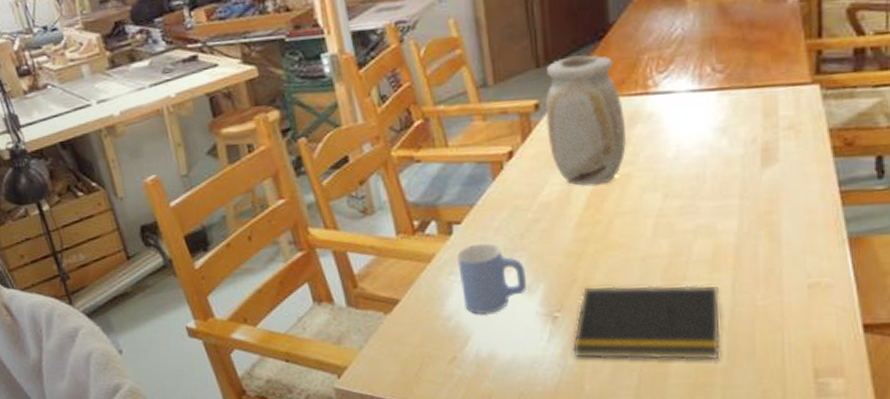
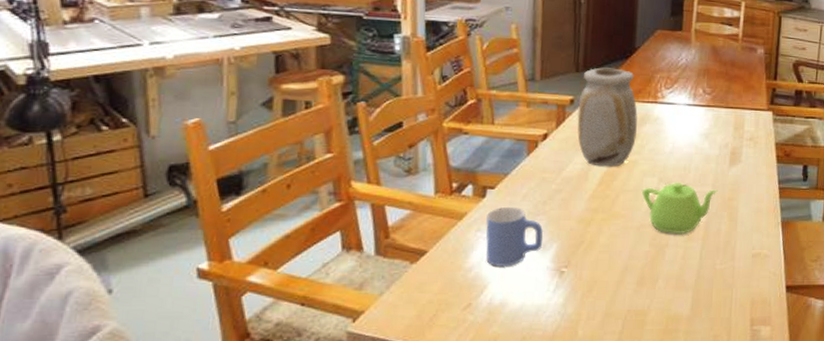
notepad: present [572,284,722,361] -> none [573,247,692,311]
teapot: none [643,197,748,264] -> present [642,183,718,233]

